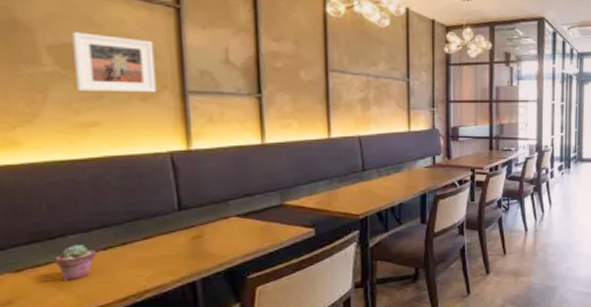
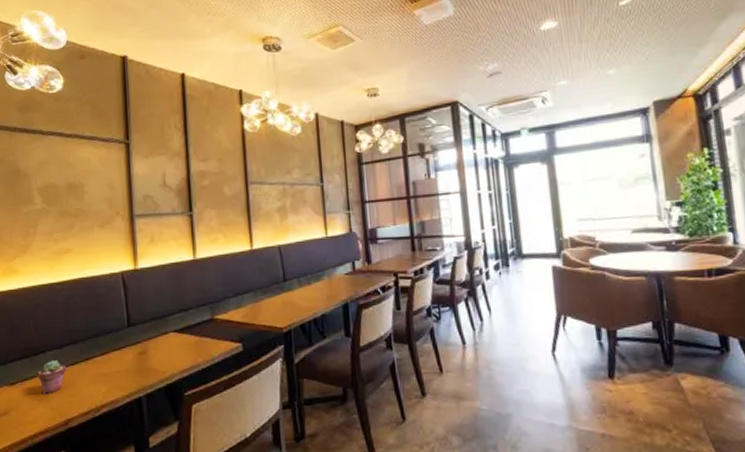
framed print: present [72,32,157,92] -> none [54,173,112,223]

